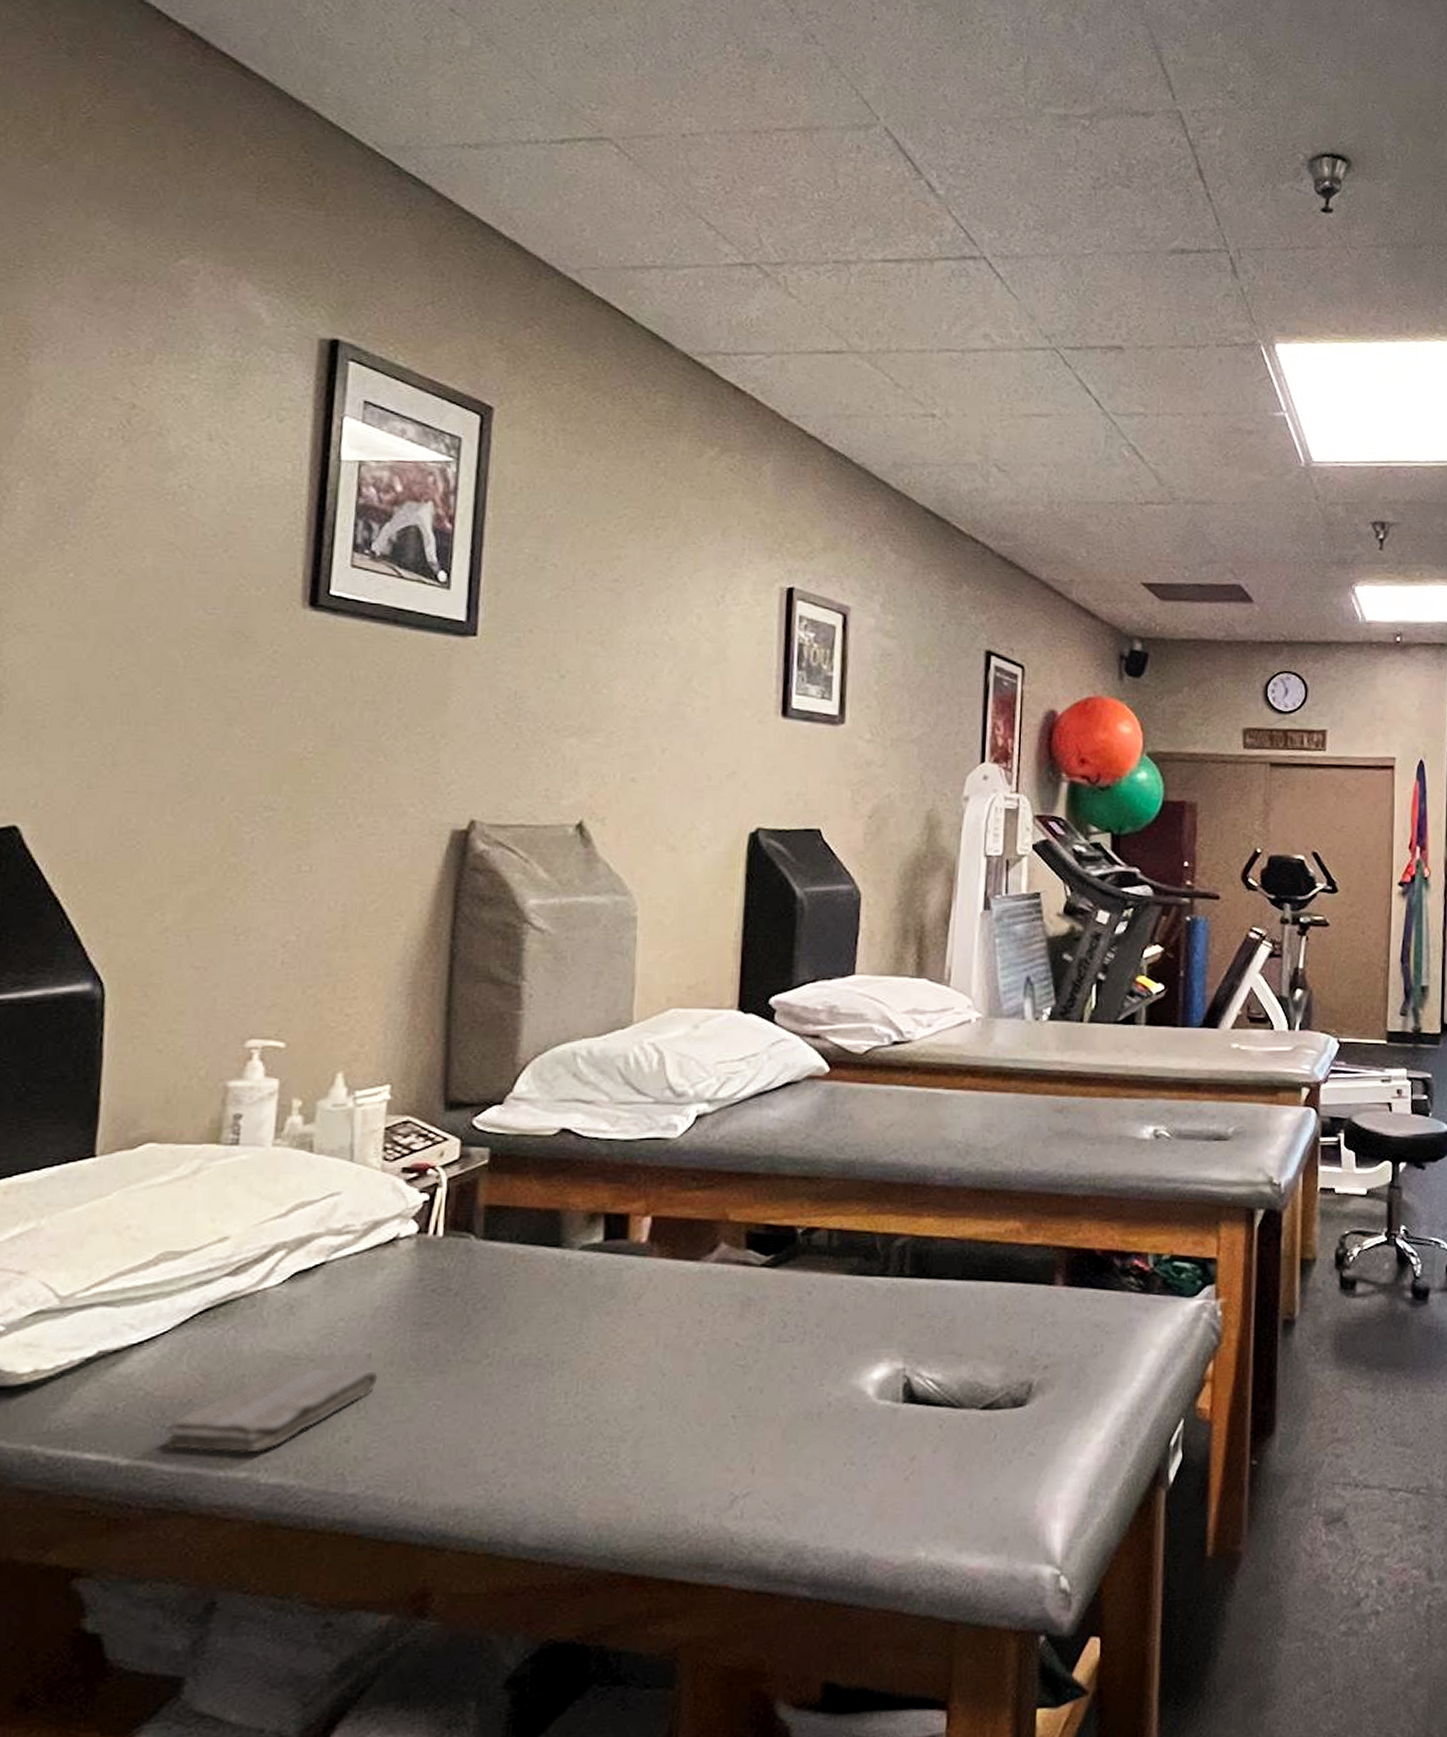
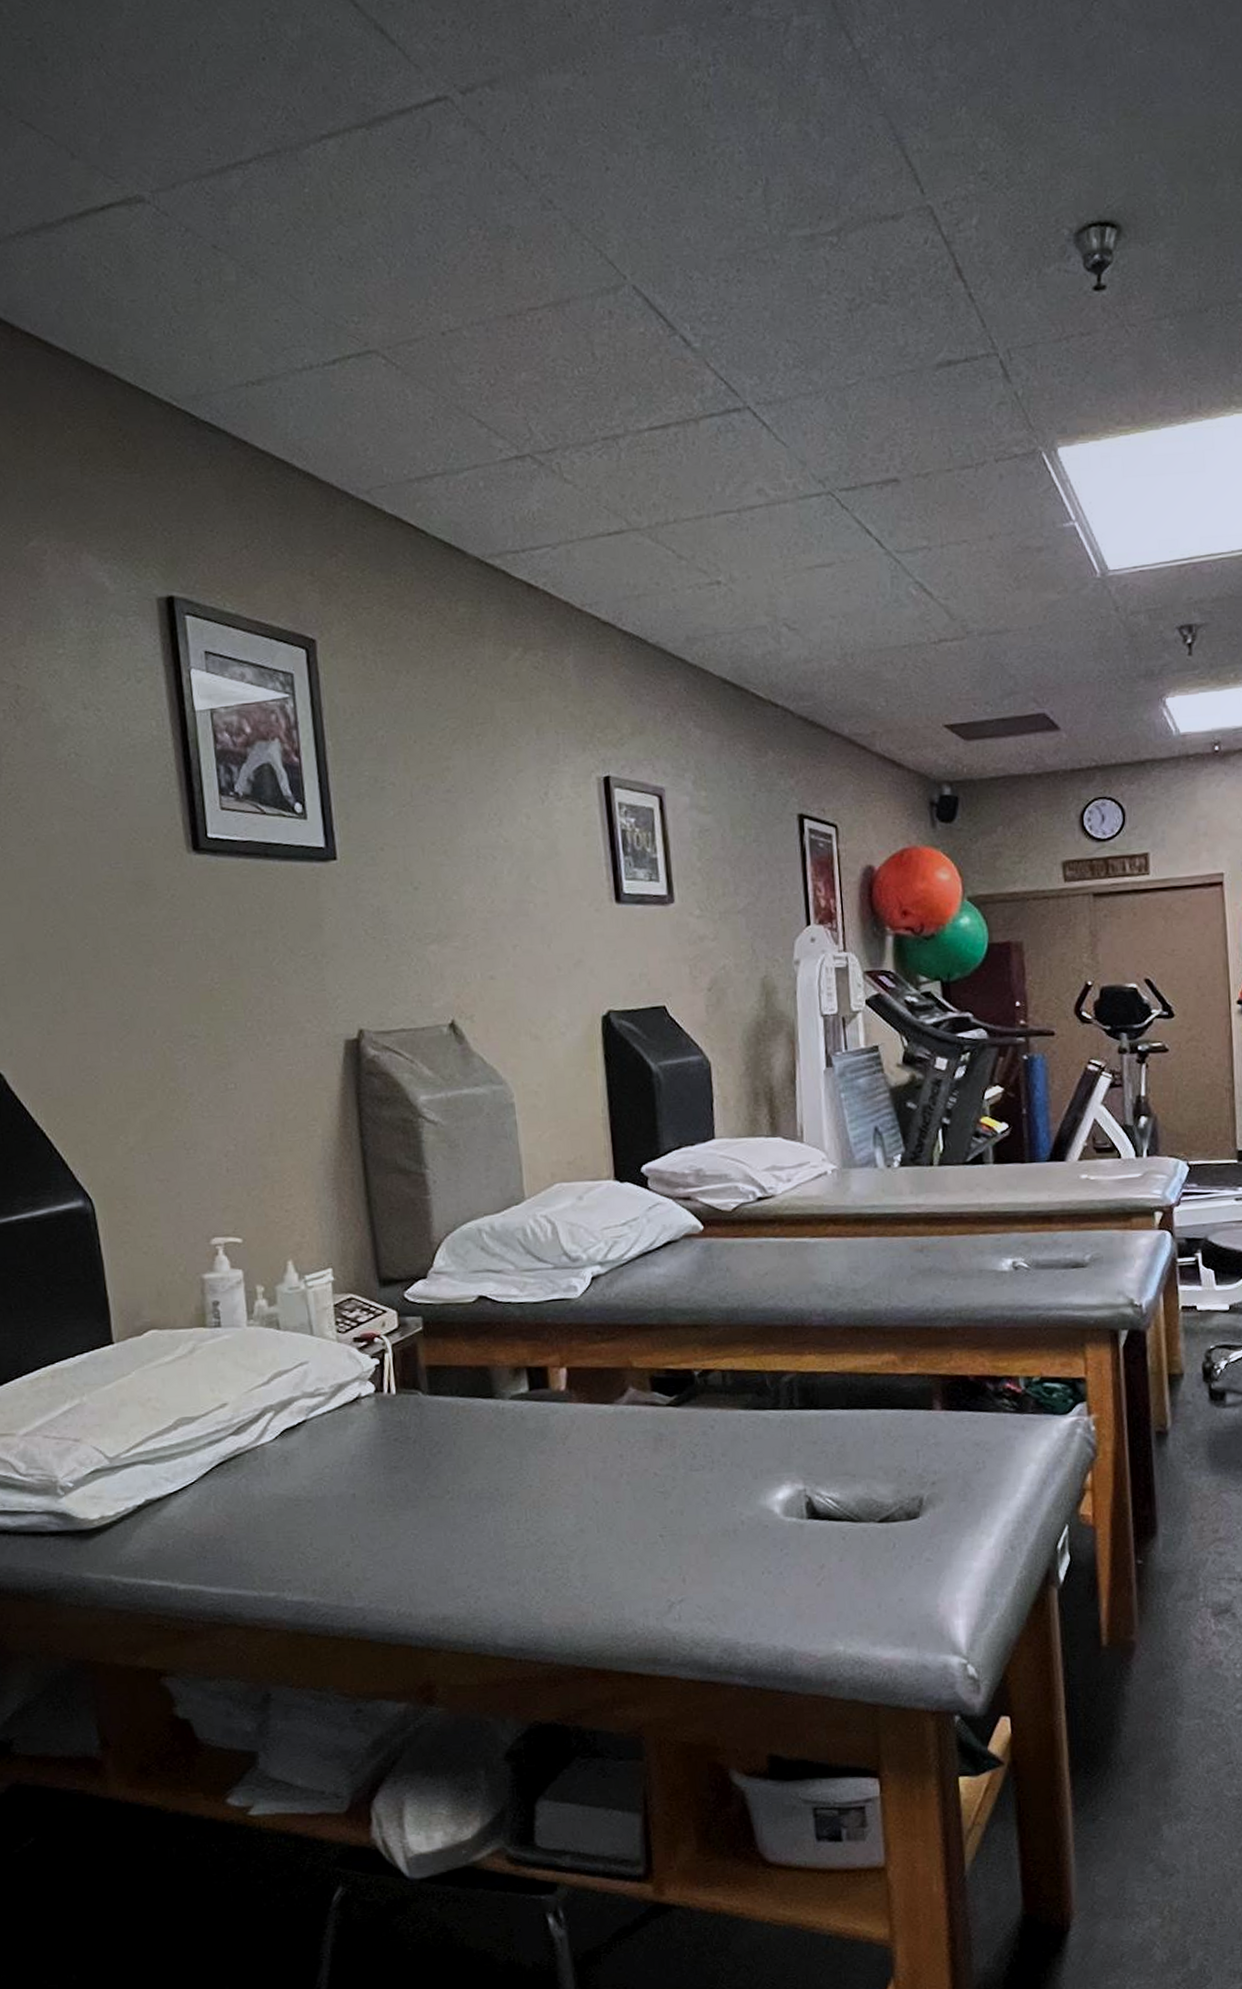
washcloth: present [165,1366,378,1454] -> none [208,1506,364,1578]

